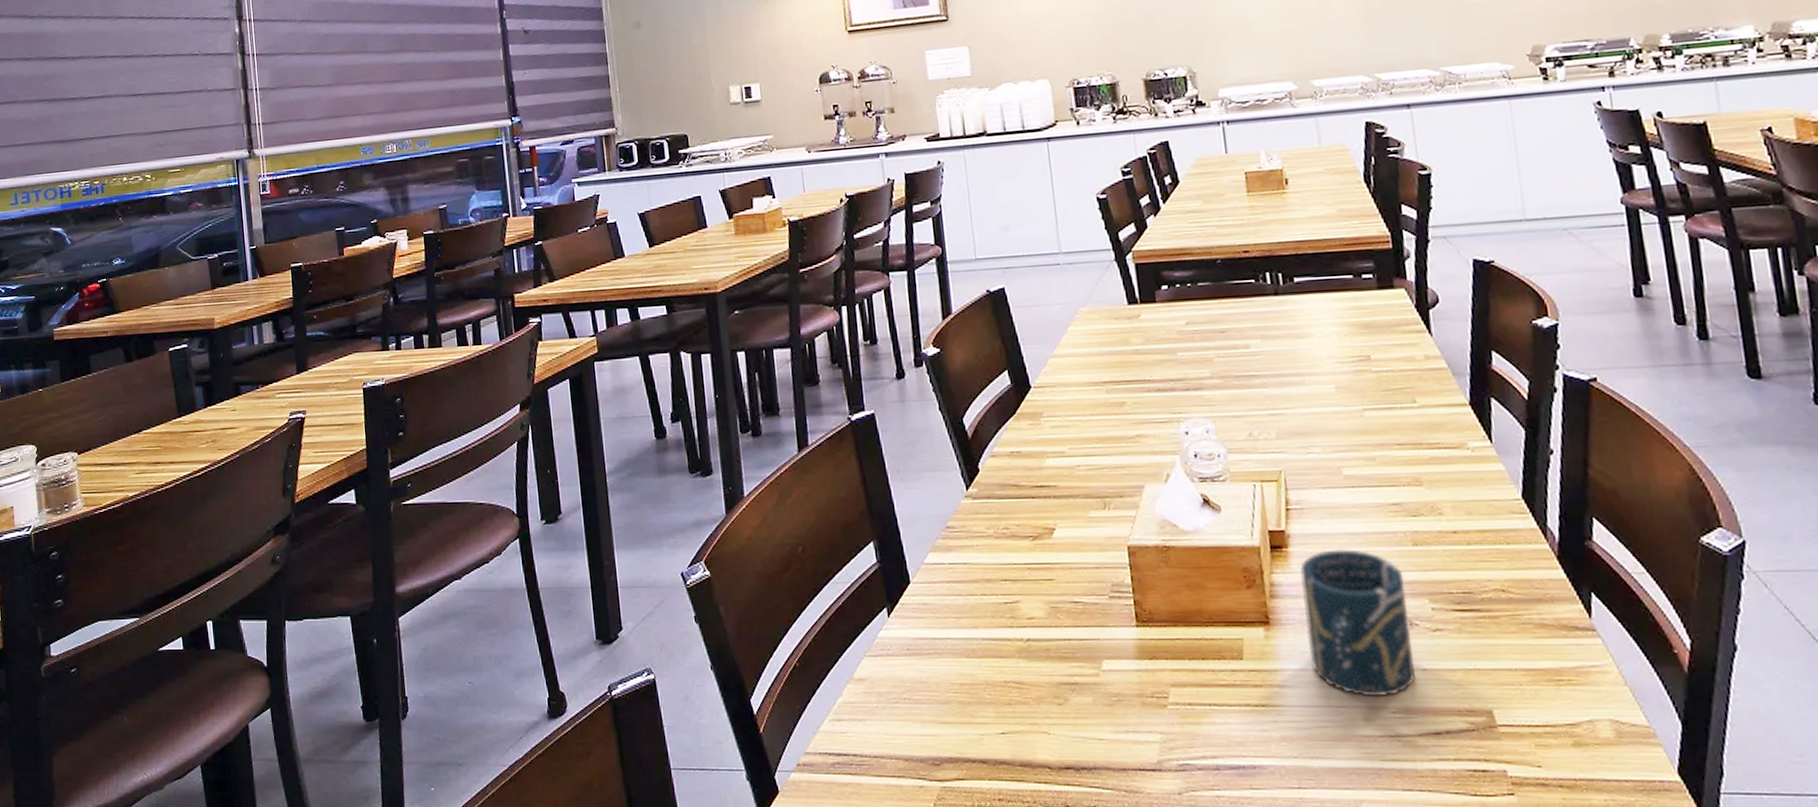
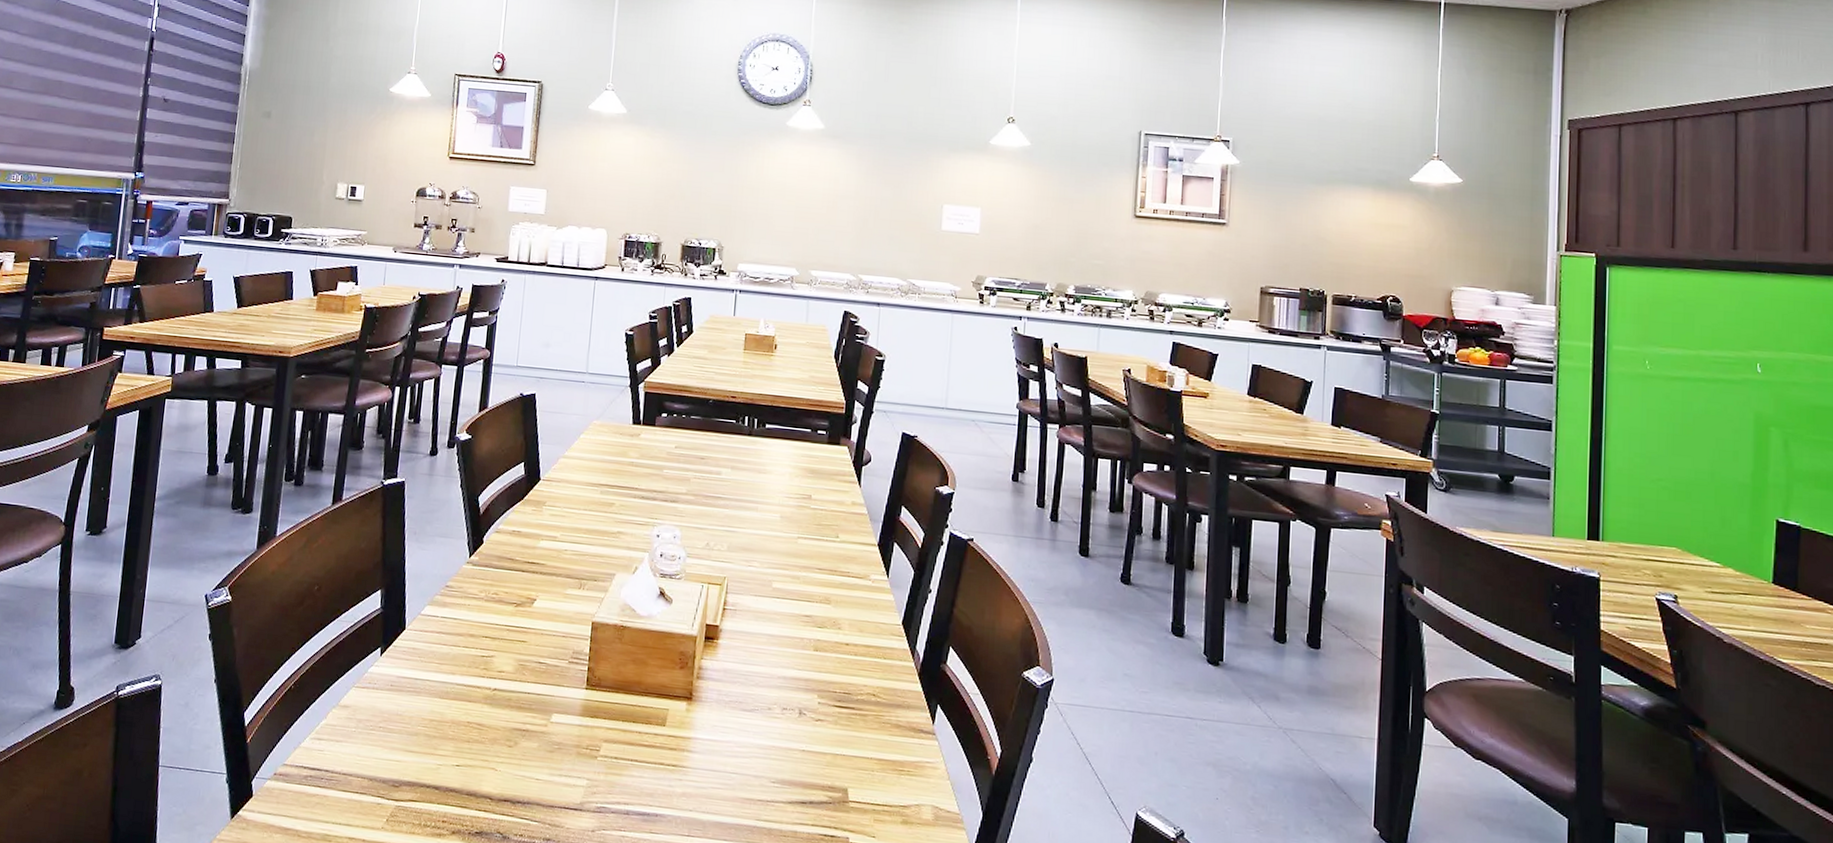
cup: present [1300,549,1415,698] -> none [717,645,802,769]

